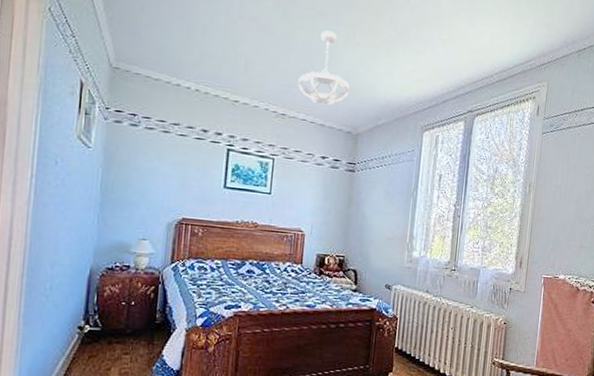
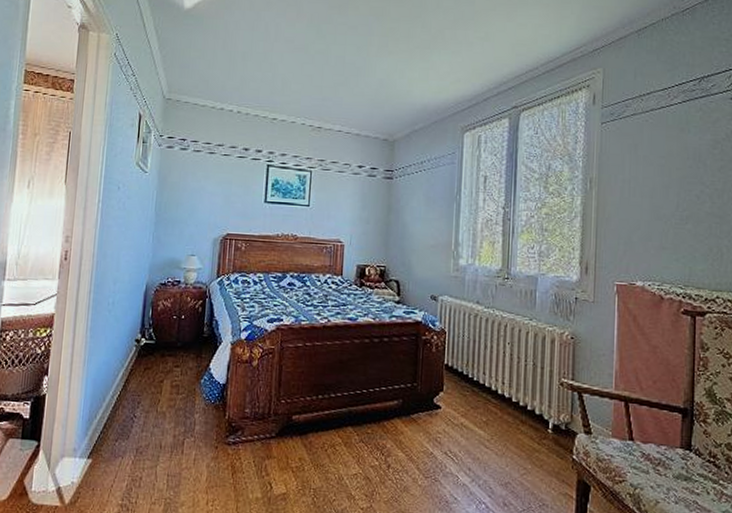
ceiling light fixture: present [298,30,350,106] -> none [332,42,384,116]

